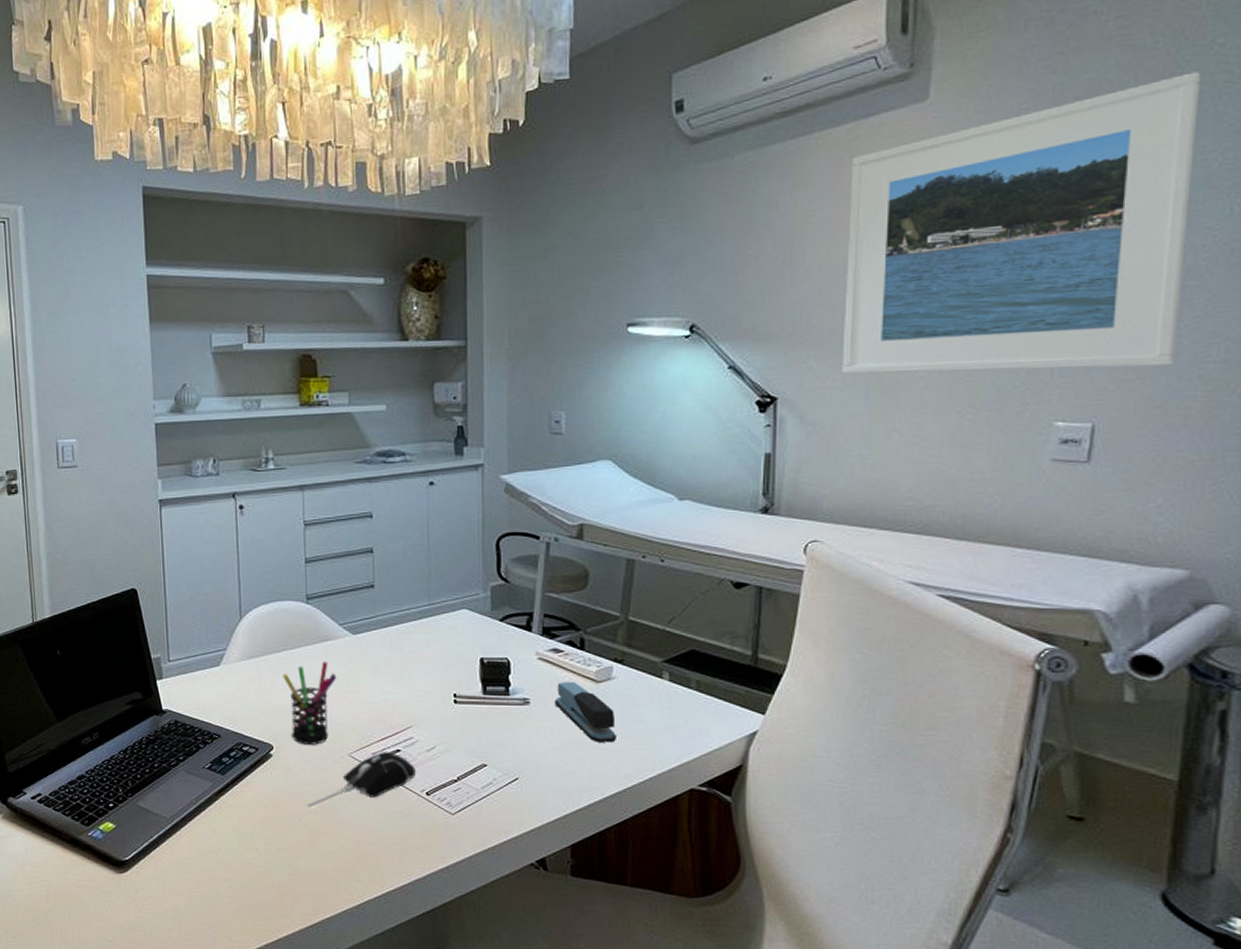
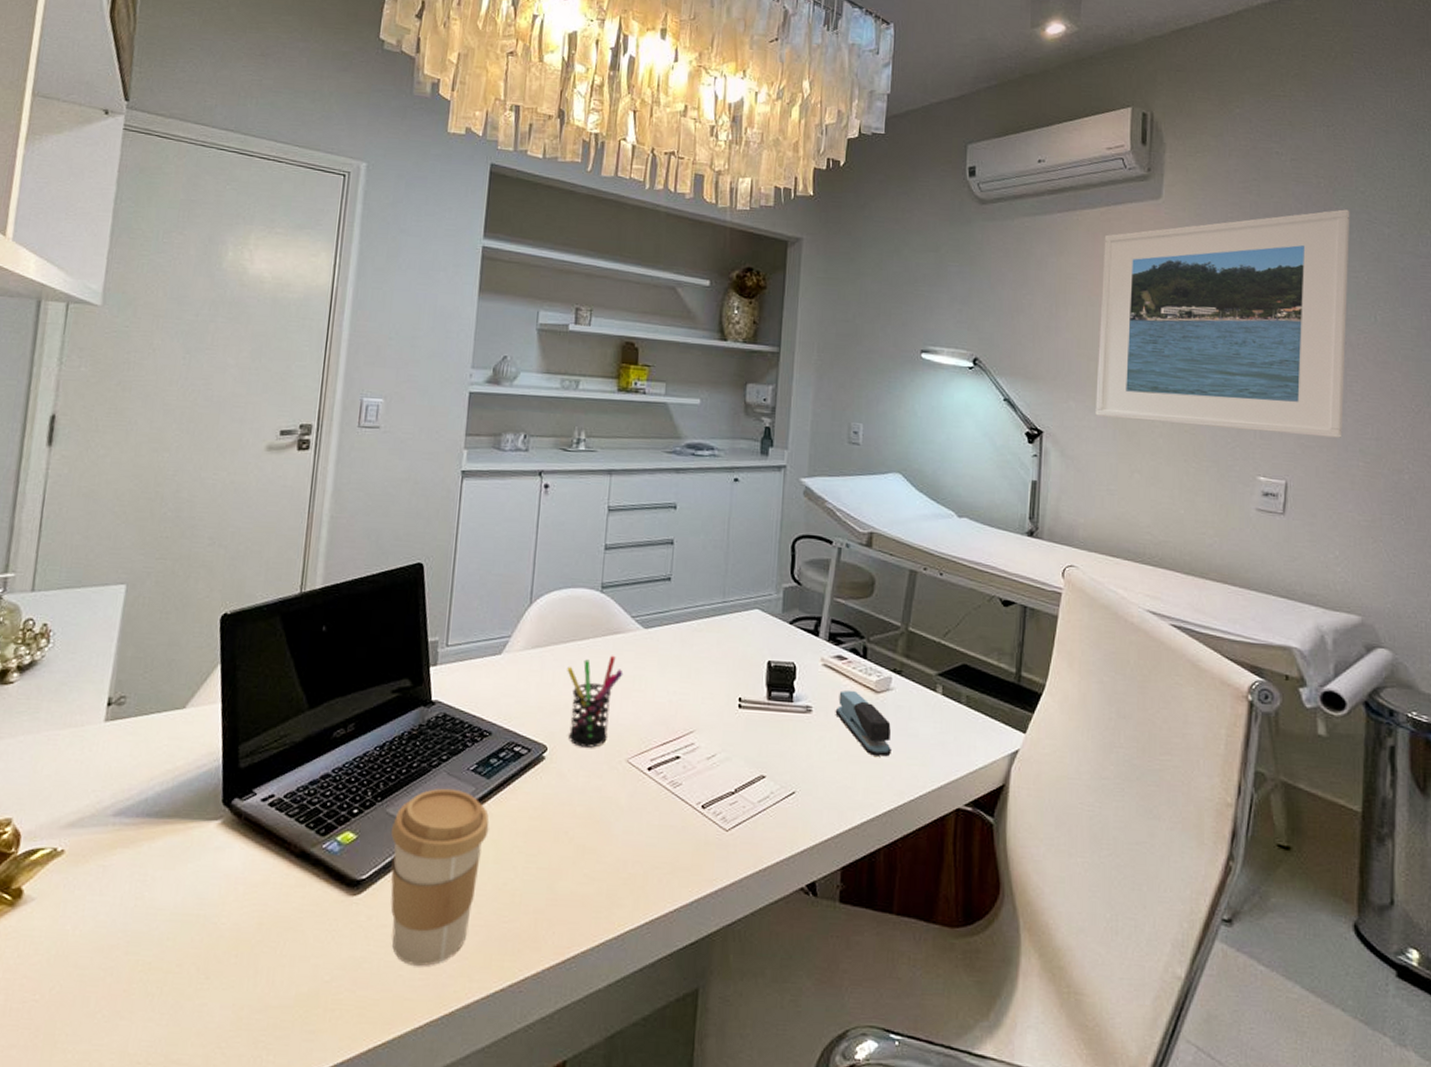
coffee cup: none [143,784,230,929] -> present [390,788,489,966]
computer mouse: present [307,752,416,808] -> none [576,758,694,819]

